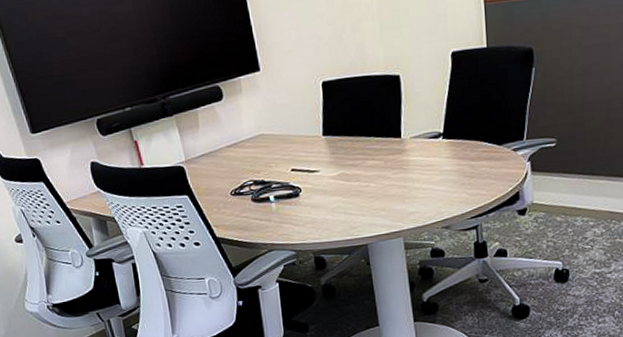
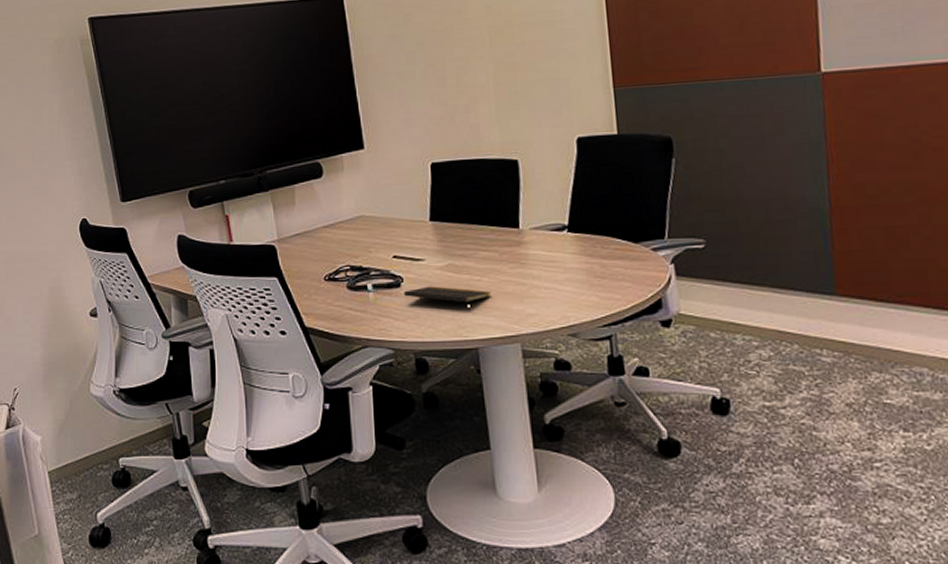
notepad: none [302,193,378,214] -> present [404,286,491,312]

